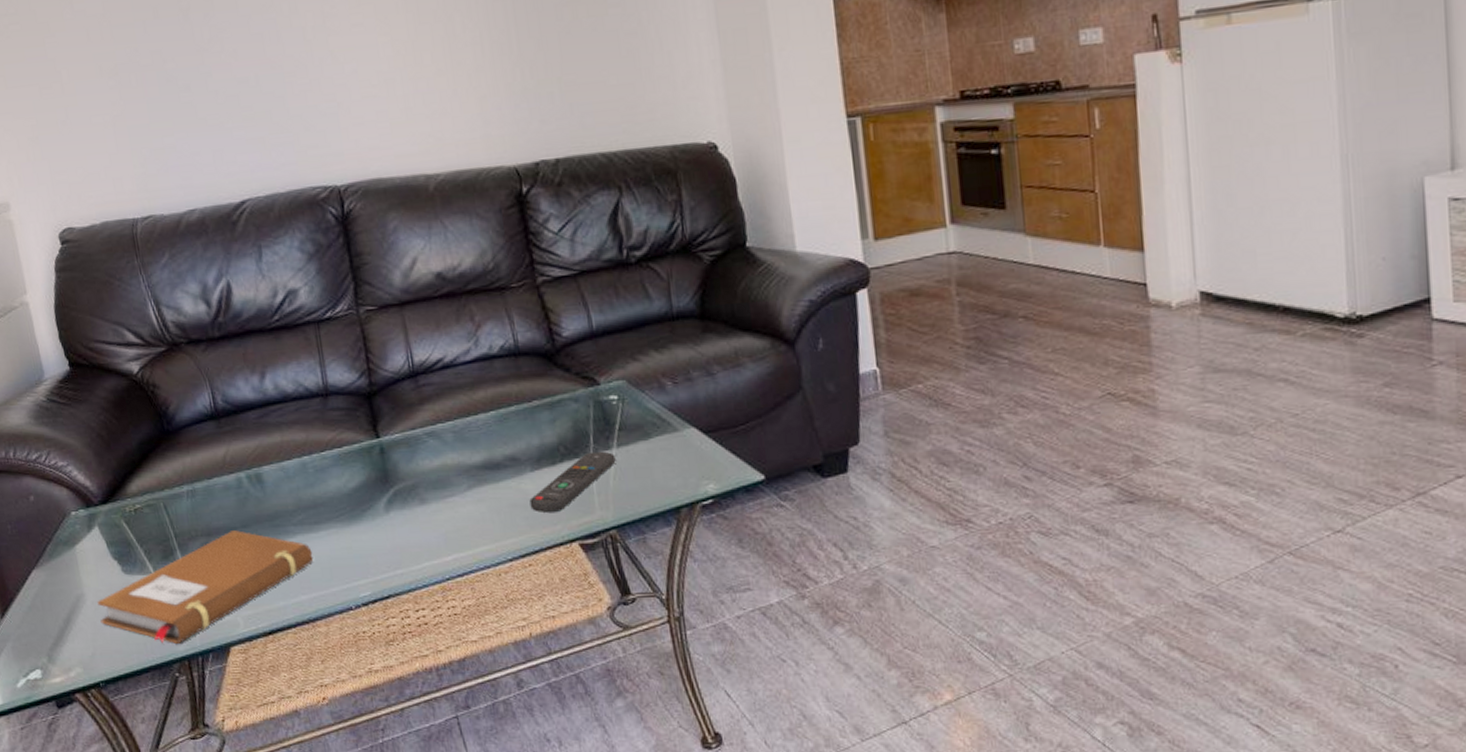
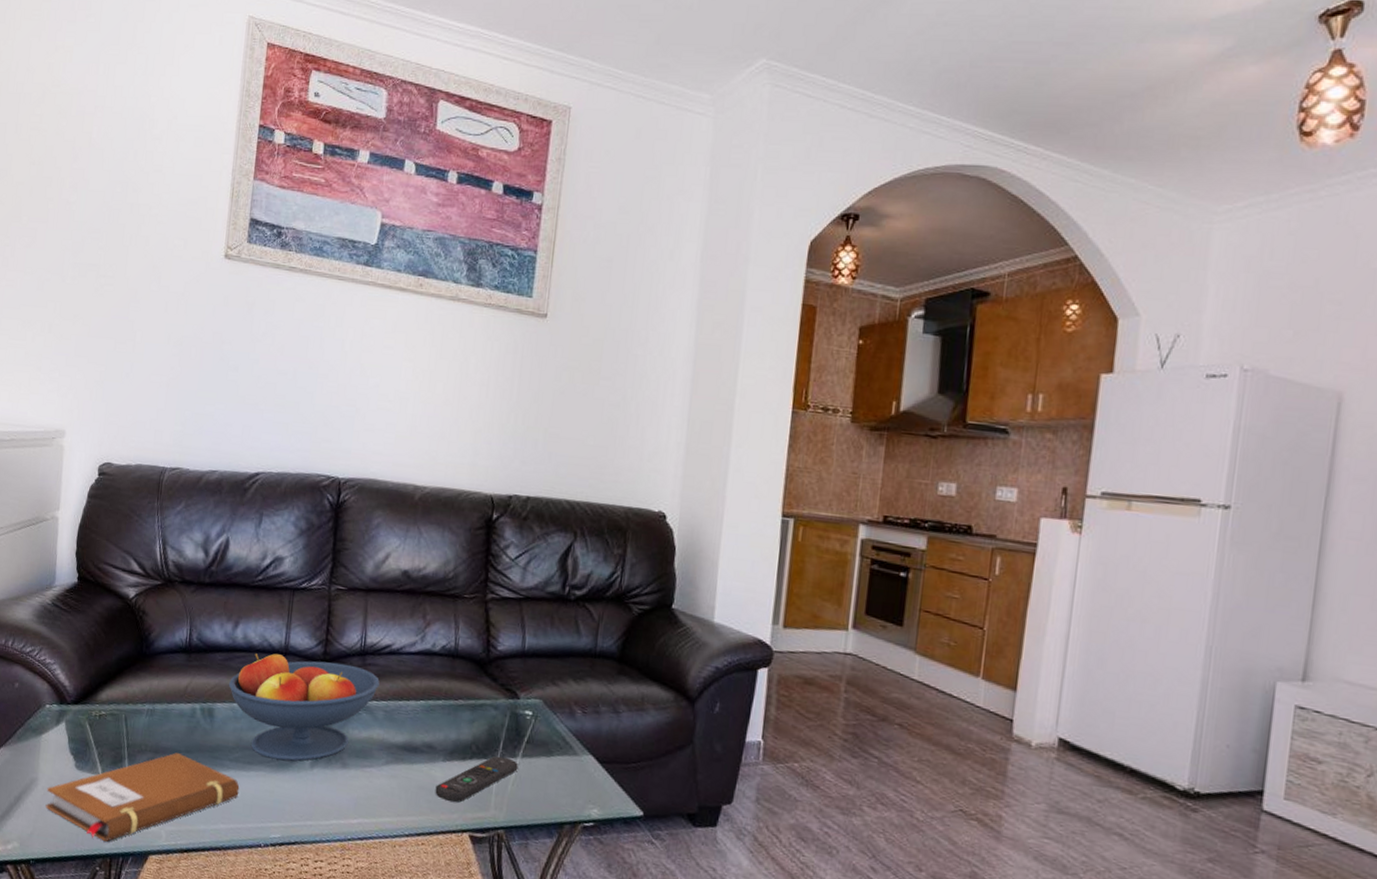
fruit bowl: none [270,390,440,513] -> present [228,653,380,761]

